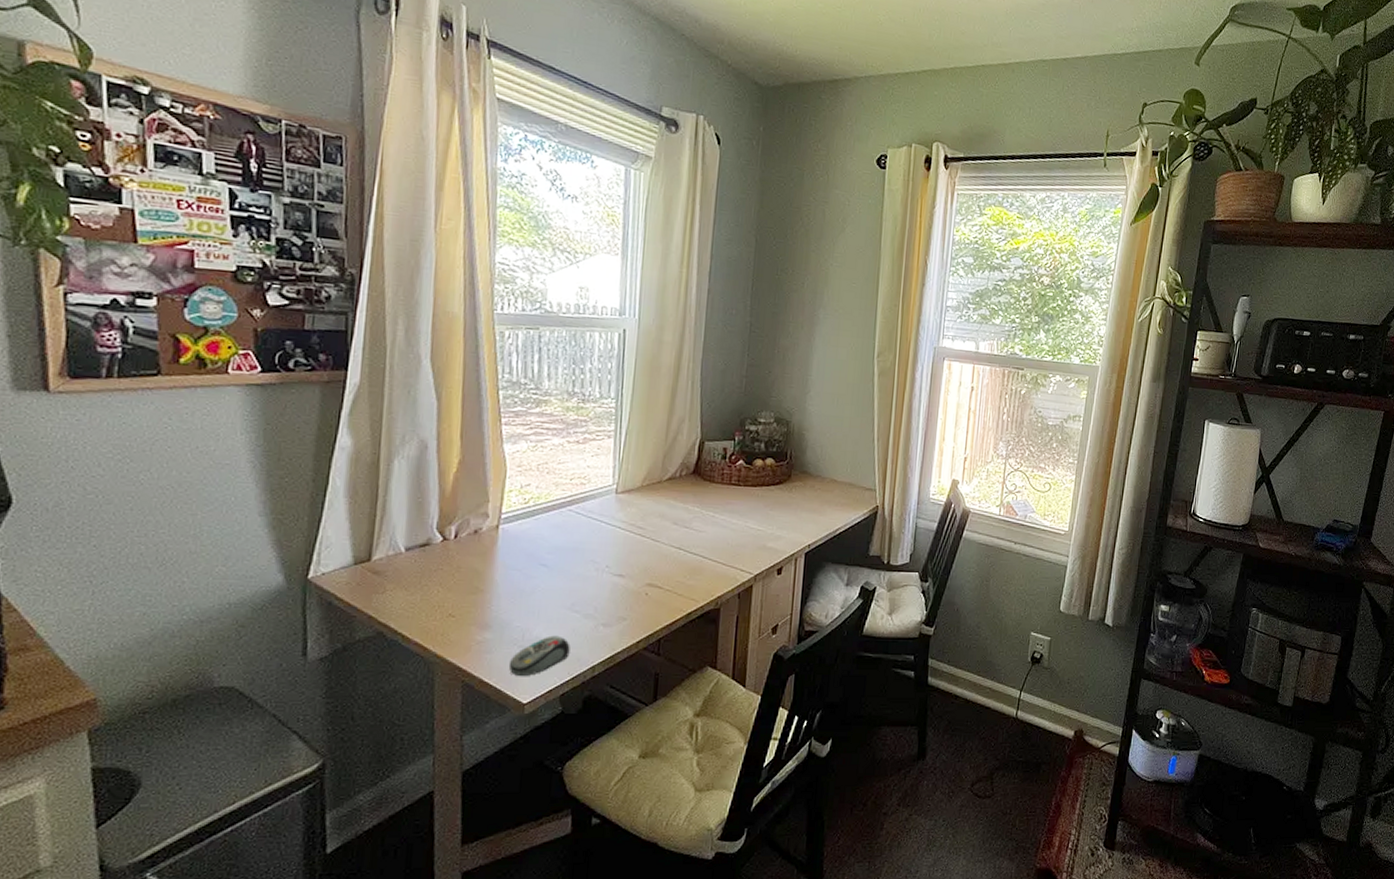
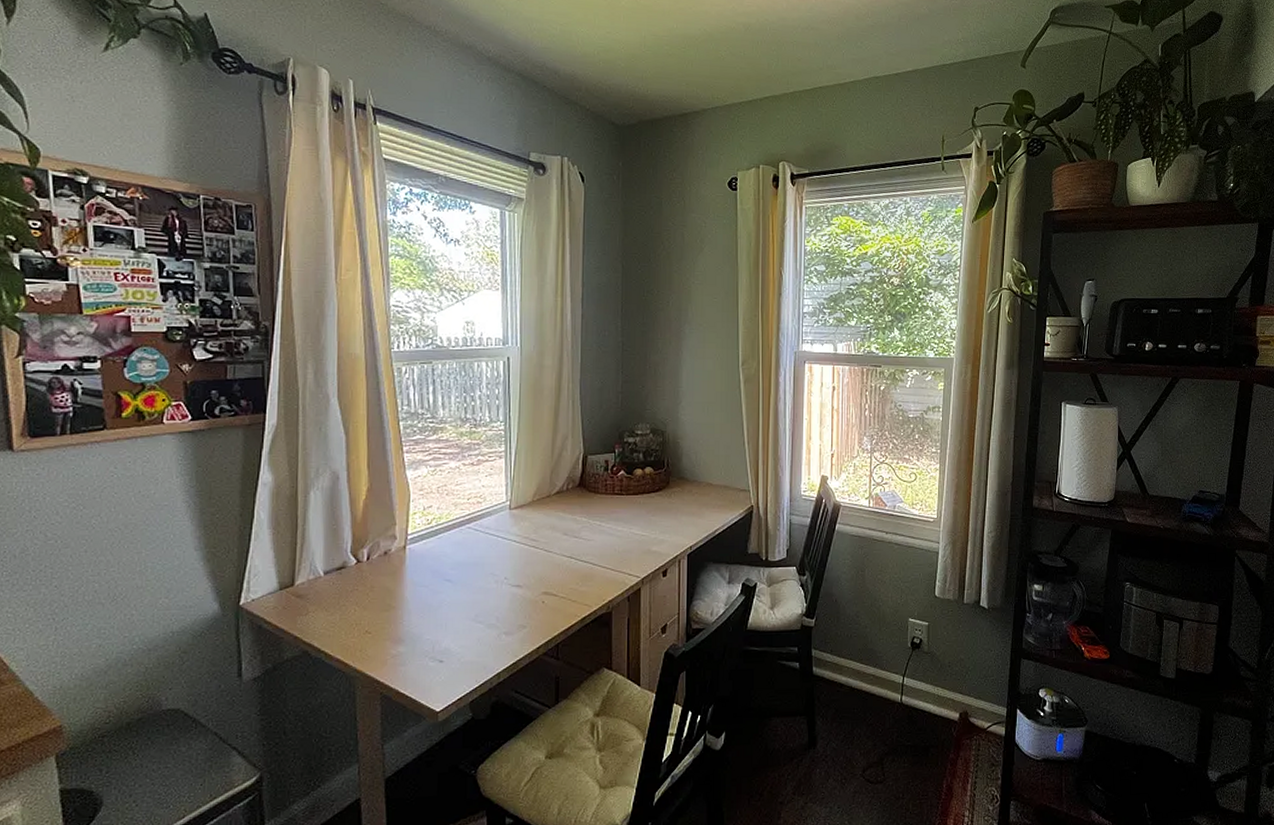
computer mouse: present [508,635,570,676] -> none [421,646,476,686]

